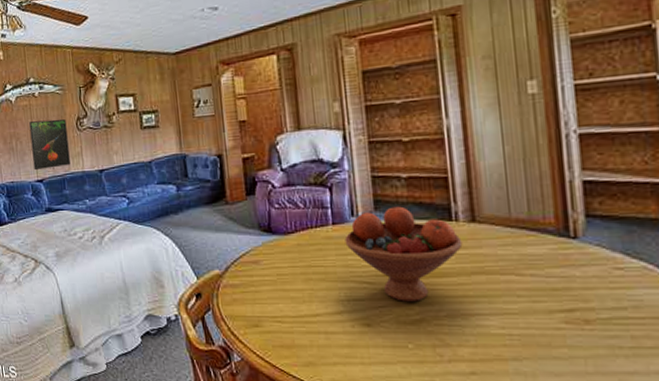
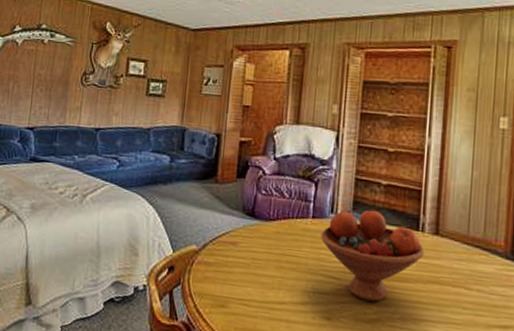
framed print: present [29,119,71,171] -> none [27,67,71,118]

